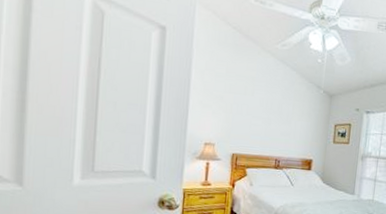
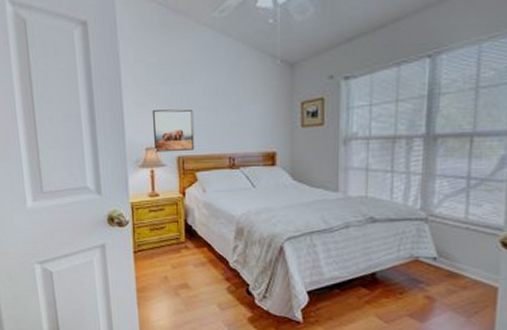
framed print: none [212,112,251,150] -> present [152,109,195,153]

